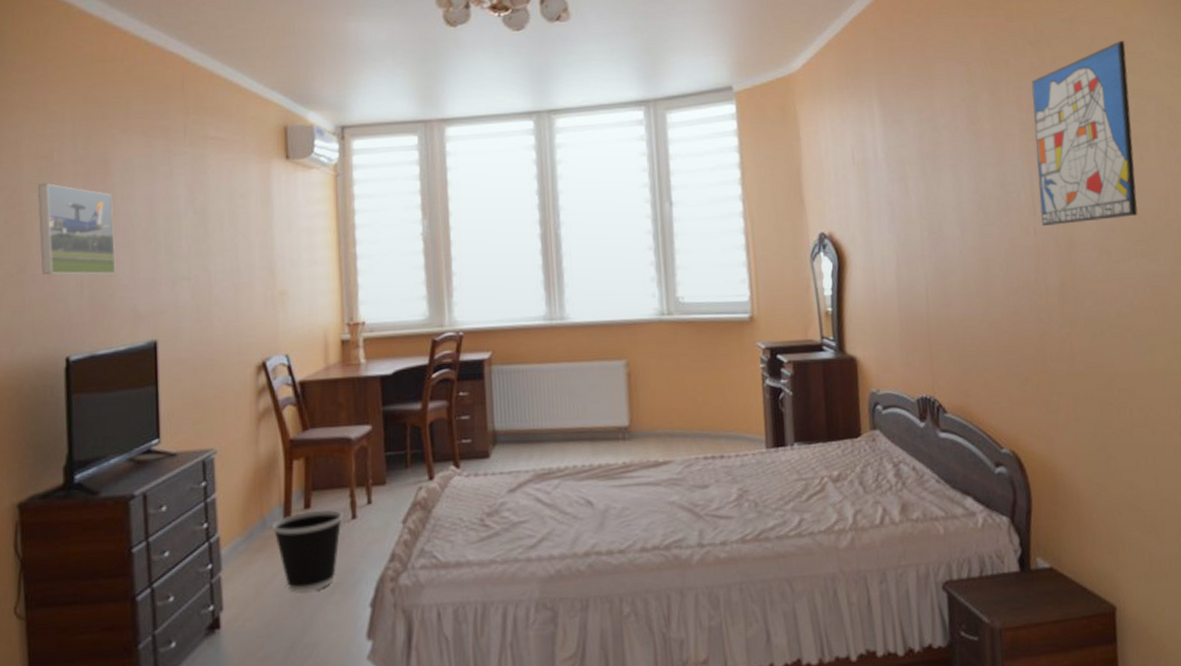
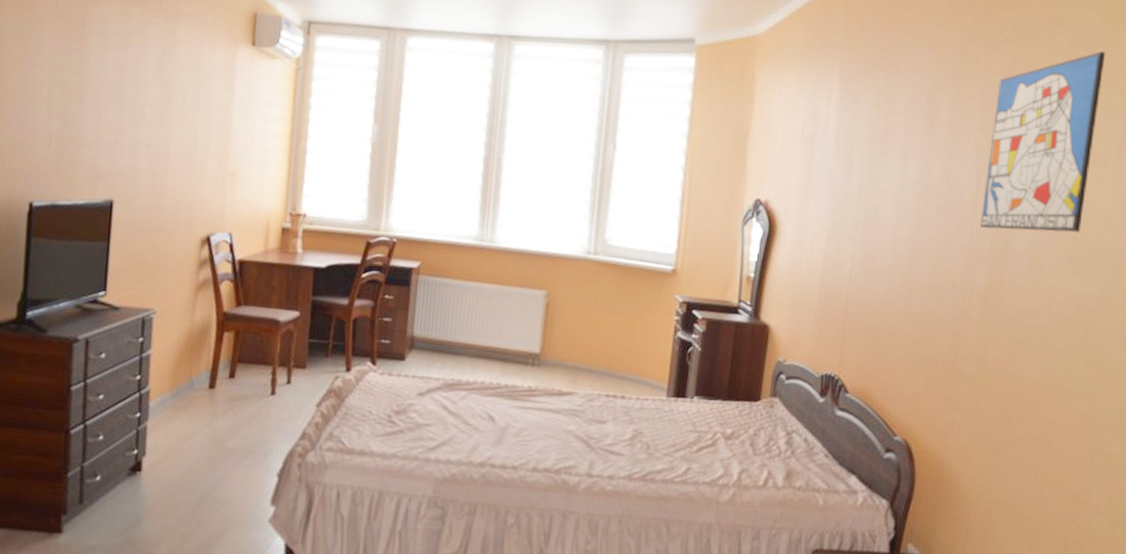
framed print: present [37,182,116,276] -> none [15,33,87,131]
wastebasket: present [272,509,344,593] -> none [198,381,264,454]

